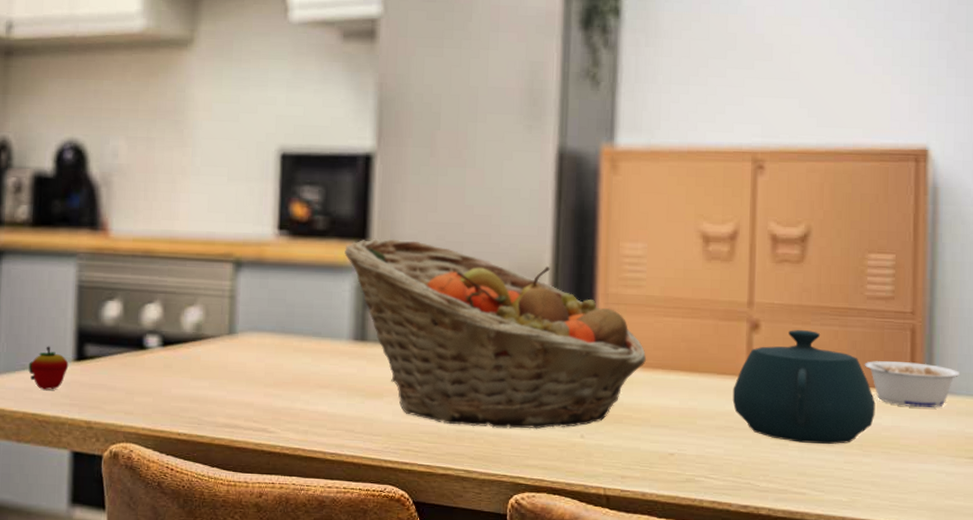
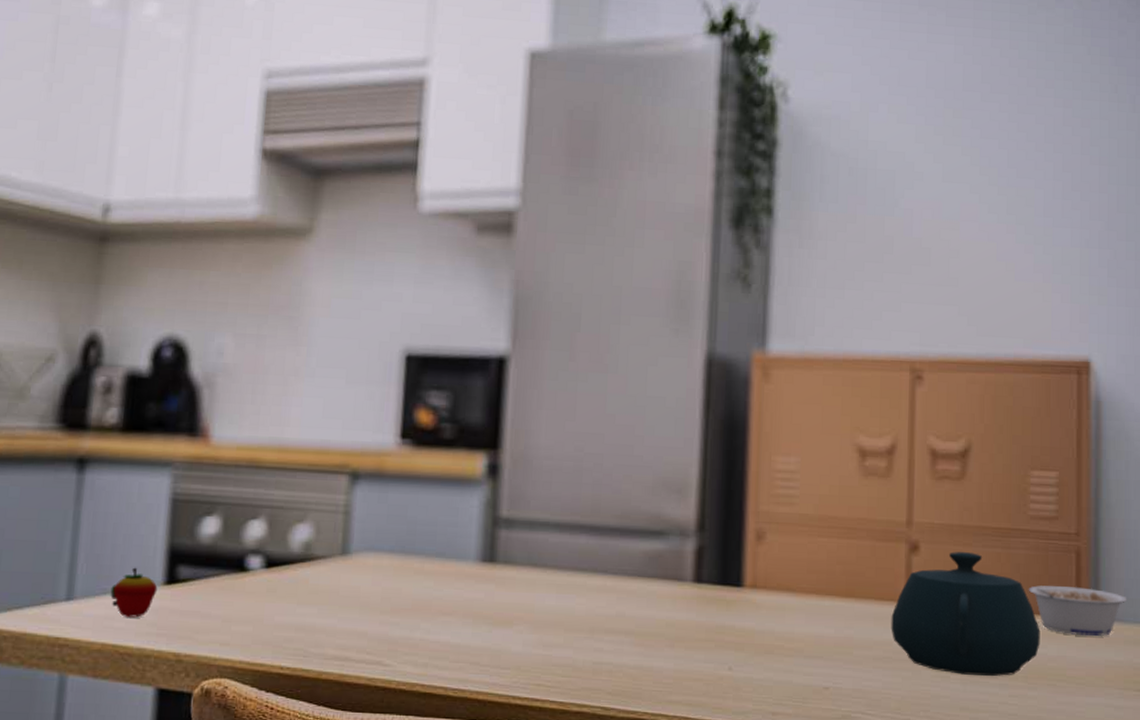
fruit basket: present [344,238,646,430] -> none [473,449,799,661]

